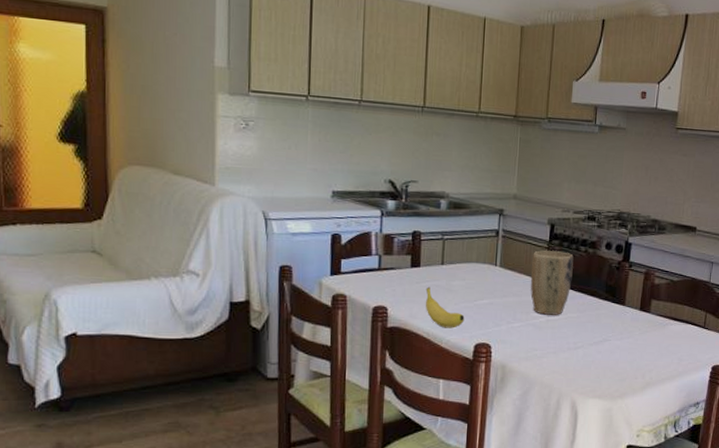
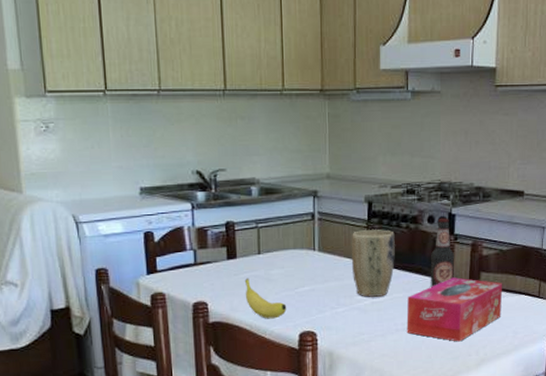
tissue box: none [578,302,672,365] -> present [406,277,503,342]
bottle: none [603,245,629,311] -> present [430,217,455,288]

